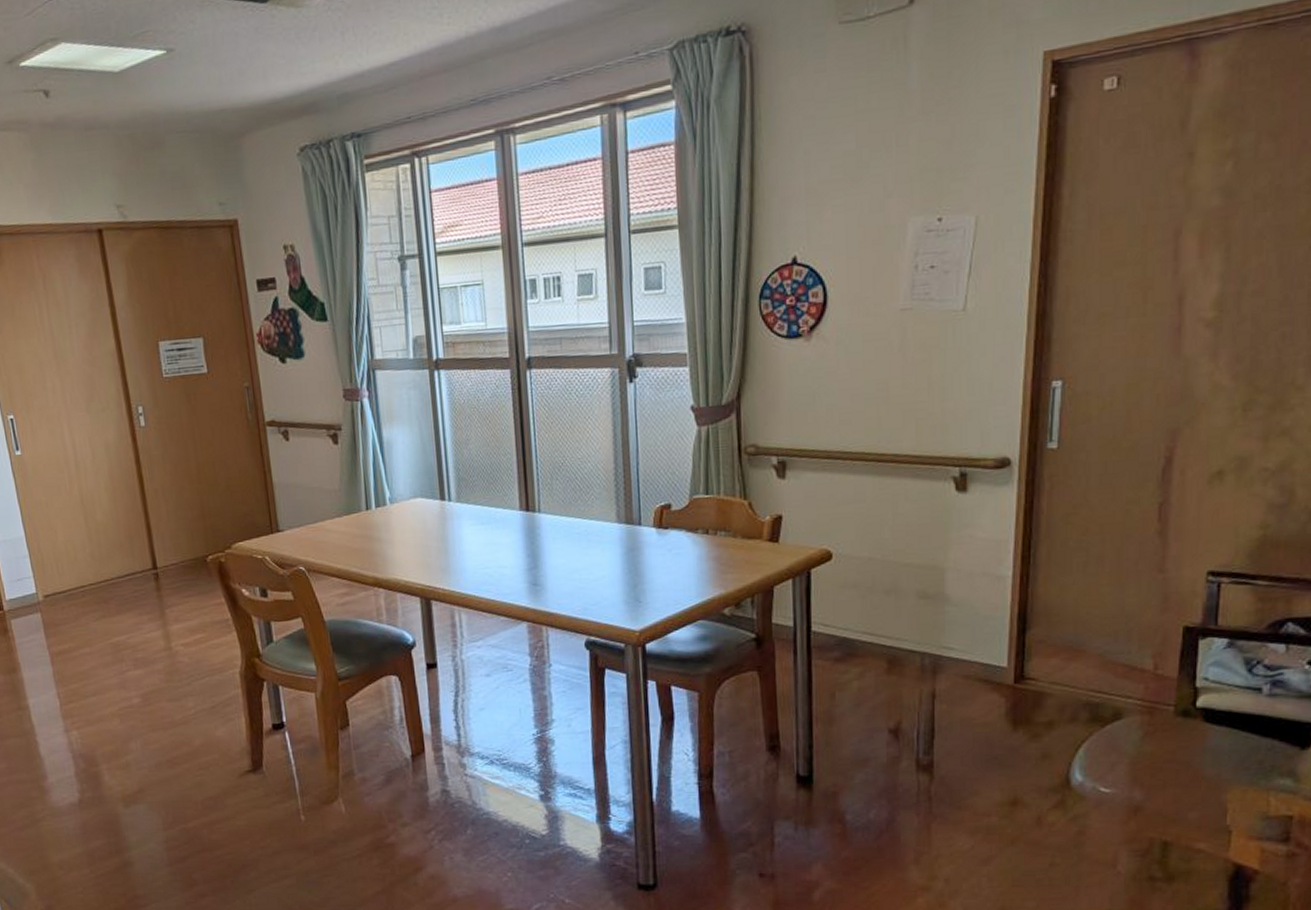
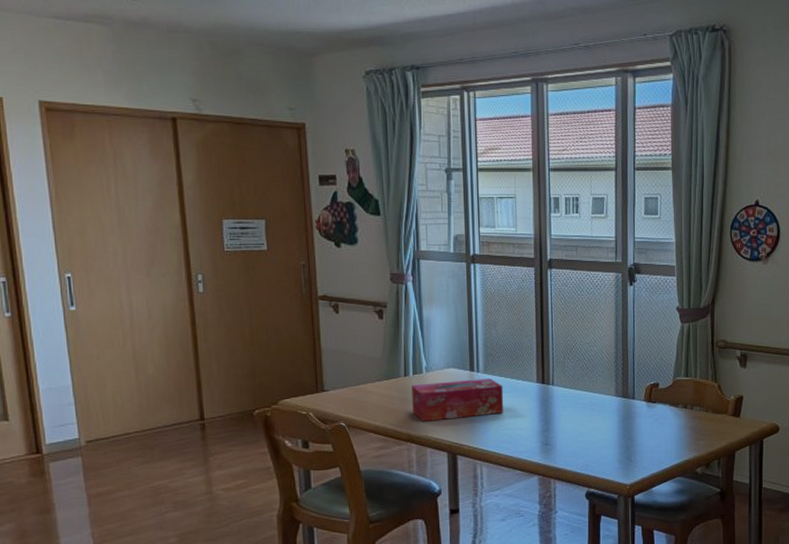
tissue box: none [375,508,483,563] -> present [412,379,504,422]

